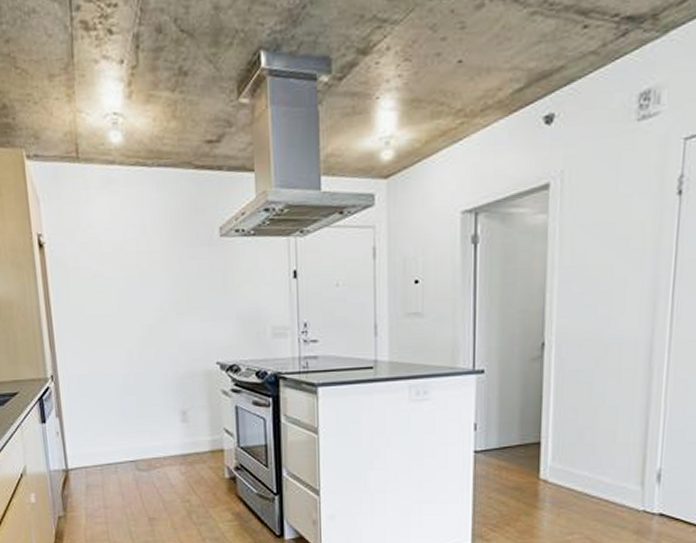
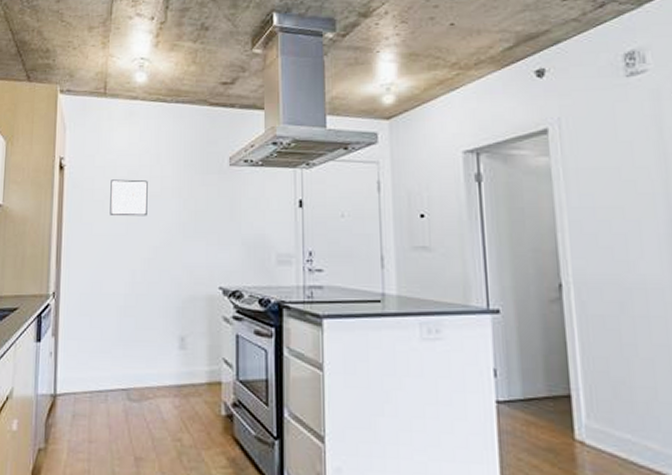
wall art: none [96,255,138,296] -> present [110,179,148,217]

